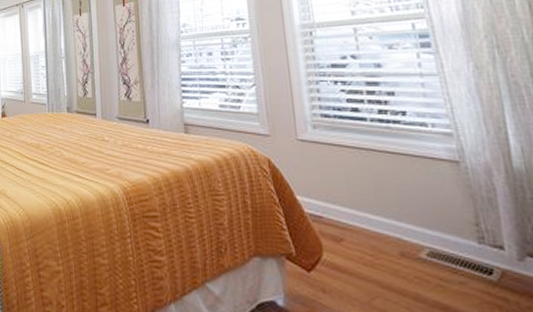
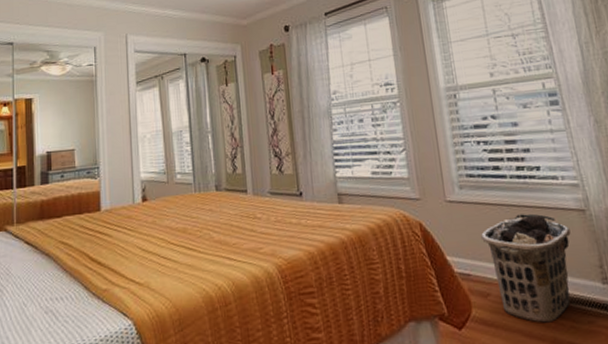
clothes hamper: none [335,160,441,278] -> present [481,213,571,323]

